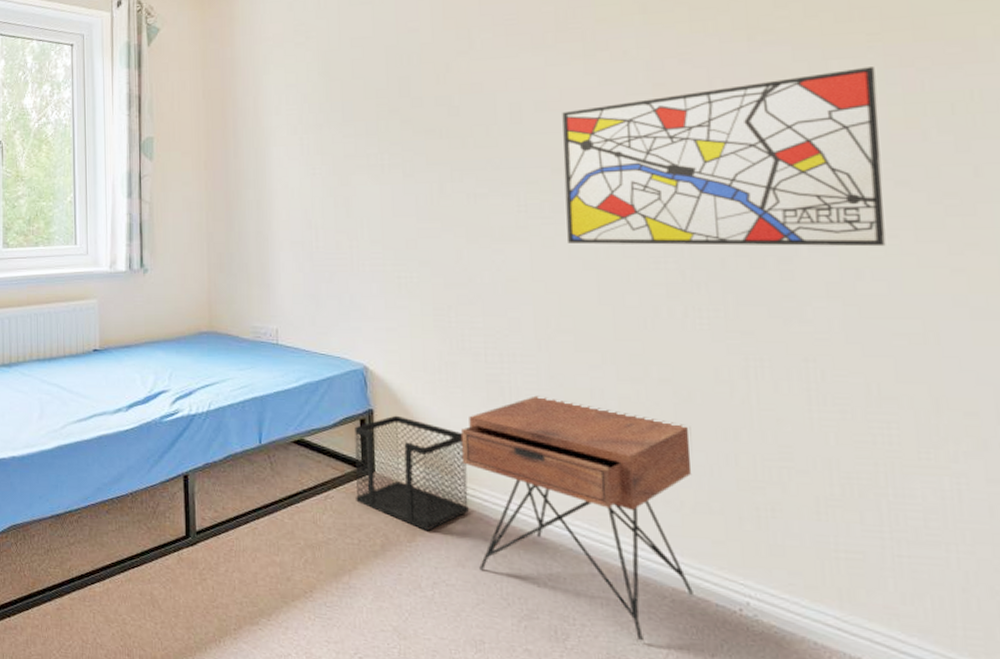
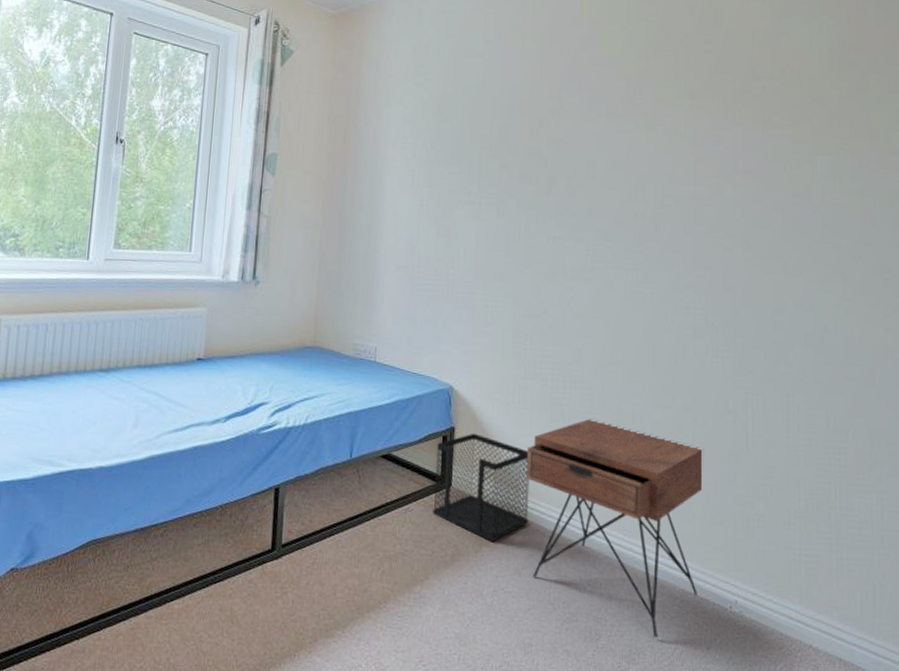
wall art: present [562,67,886,247] -> none [622,163,845,307]

